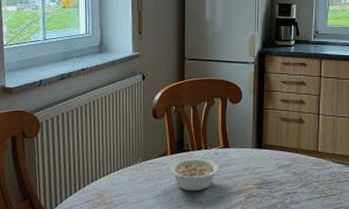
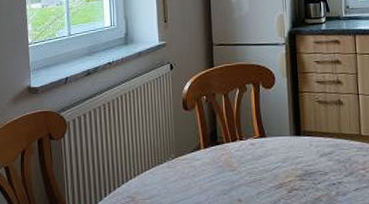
legume: present [169,158,224,192] -> none [204,150,262,188]

